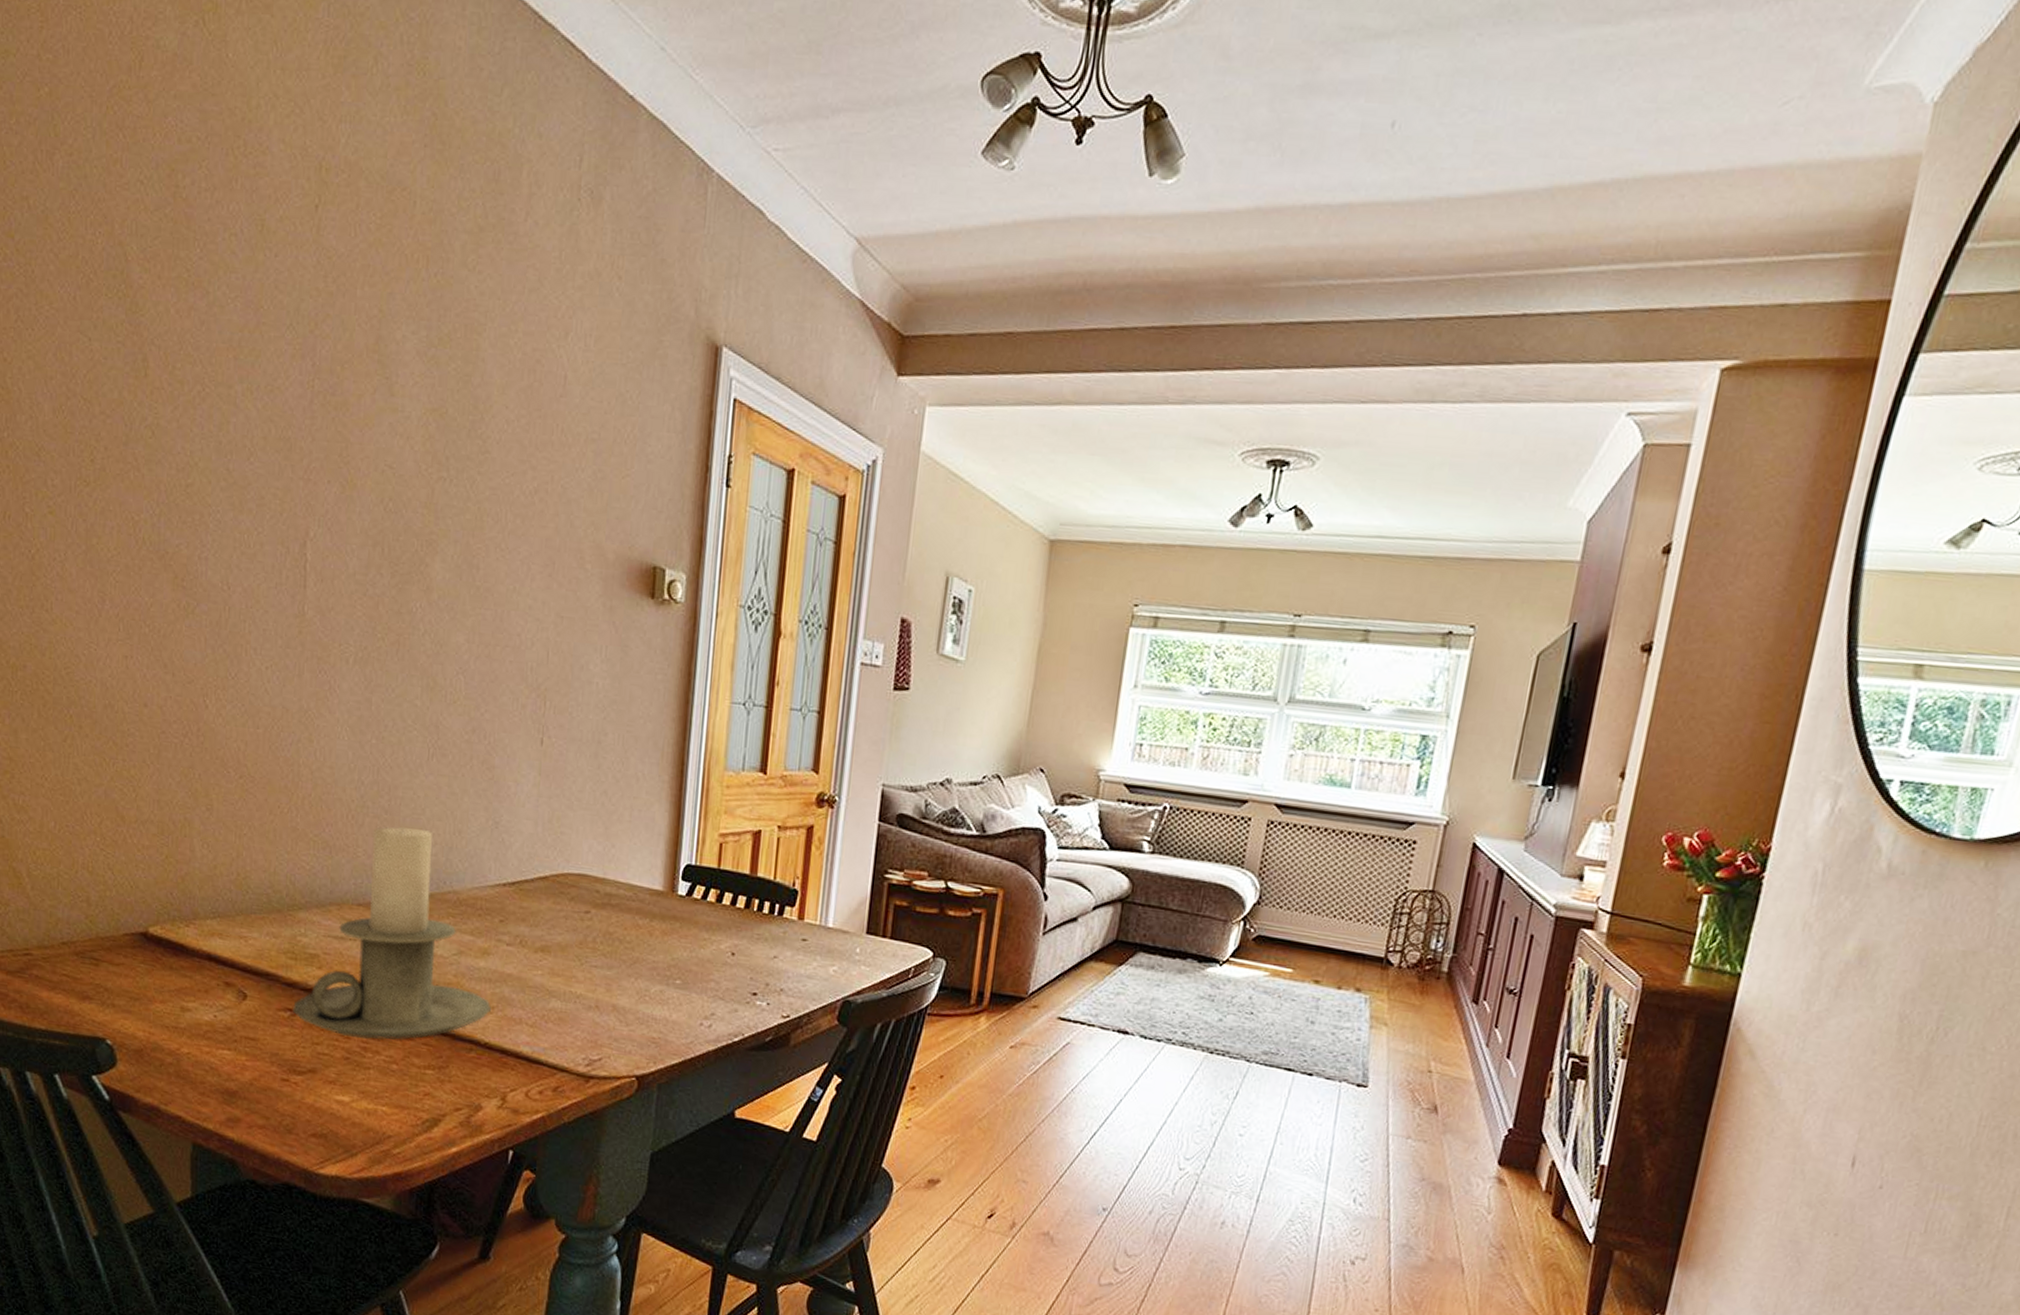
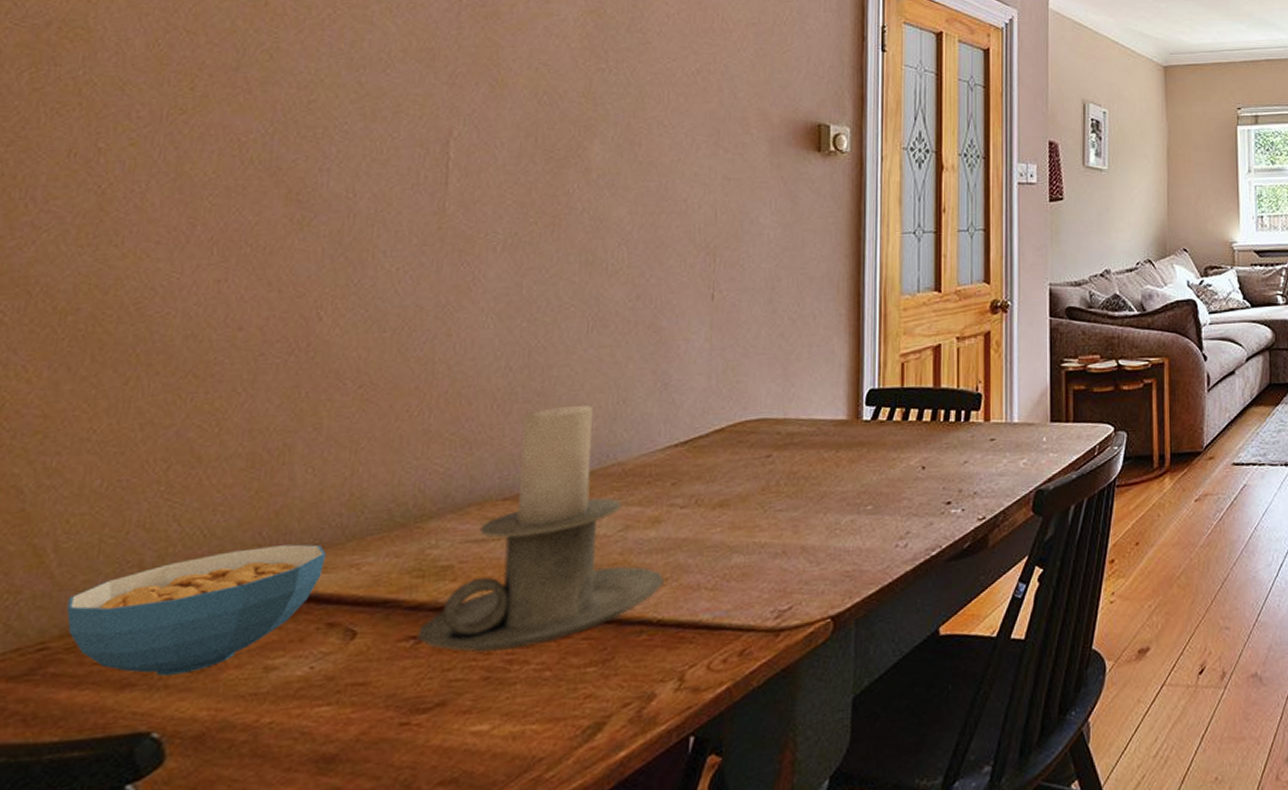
cereal bowl: none [40,904,222,998] -> present [66,544,327,676]

